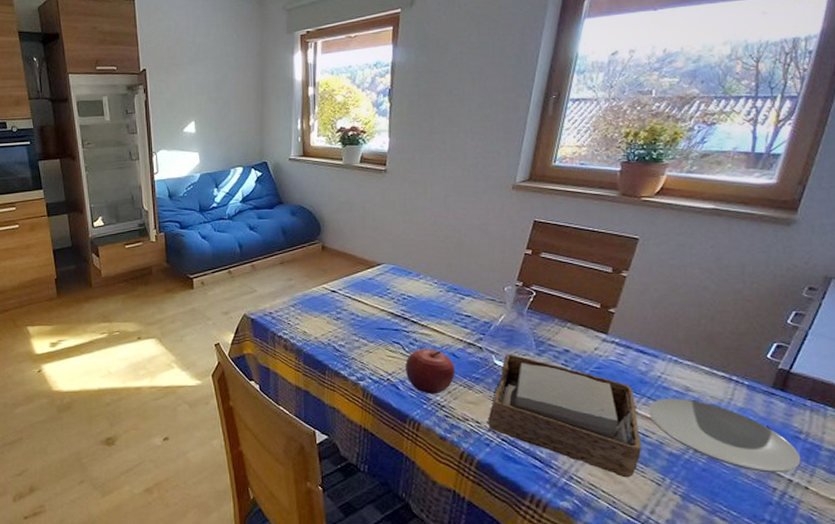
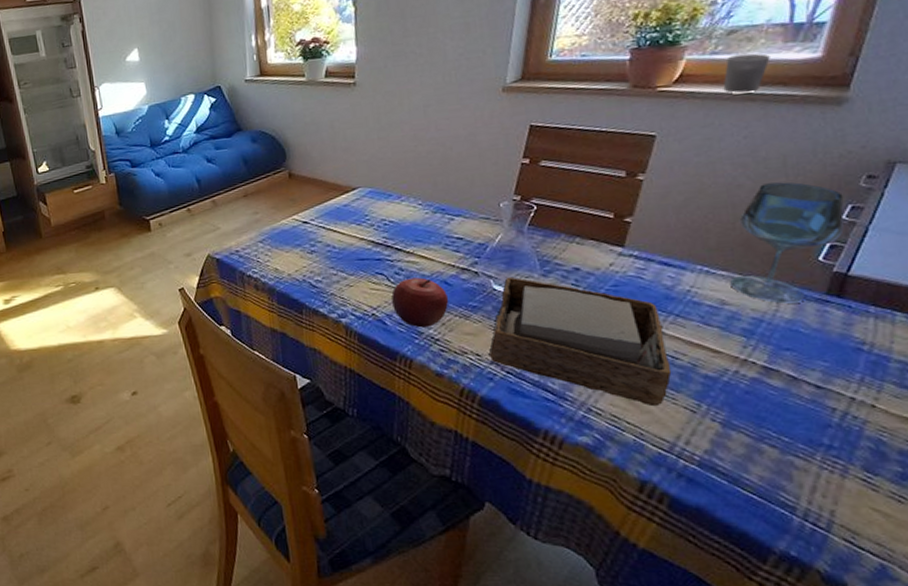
plate: present [648,399,802,473] -> none [677,314,866,392]
wine glass: none [694,287,789,393] -> present [730,182,844,304]
candle holder: none [695,175,735,209] -> present [723,53,770,94]

